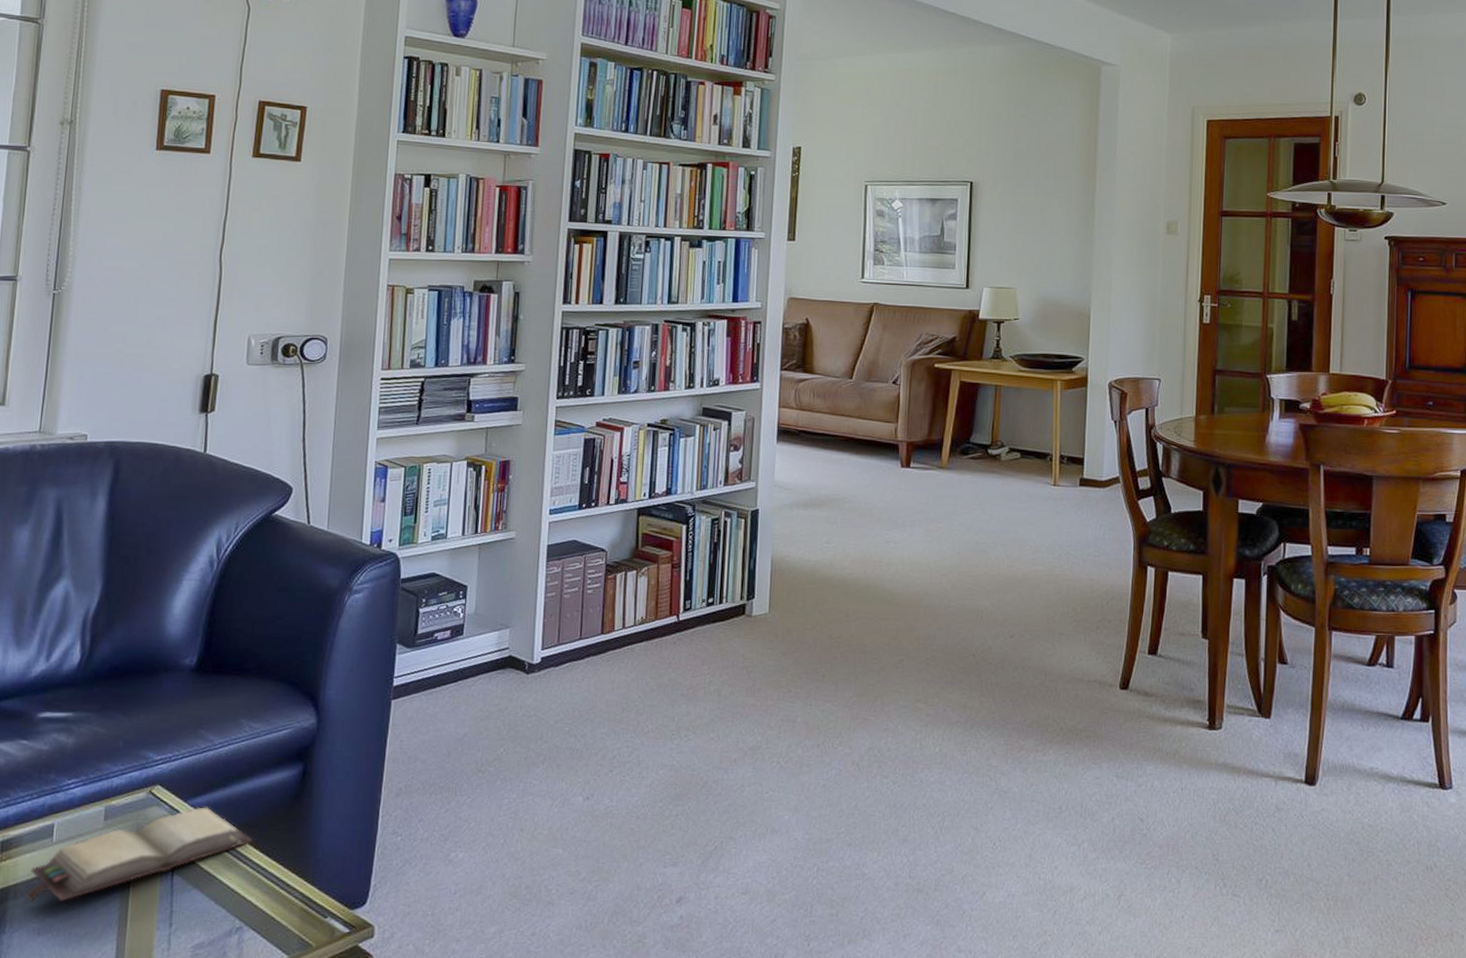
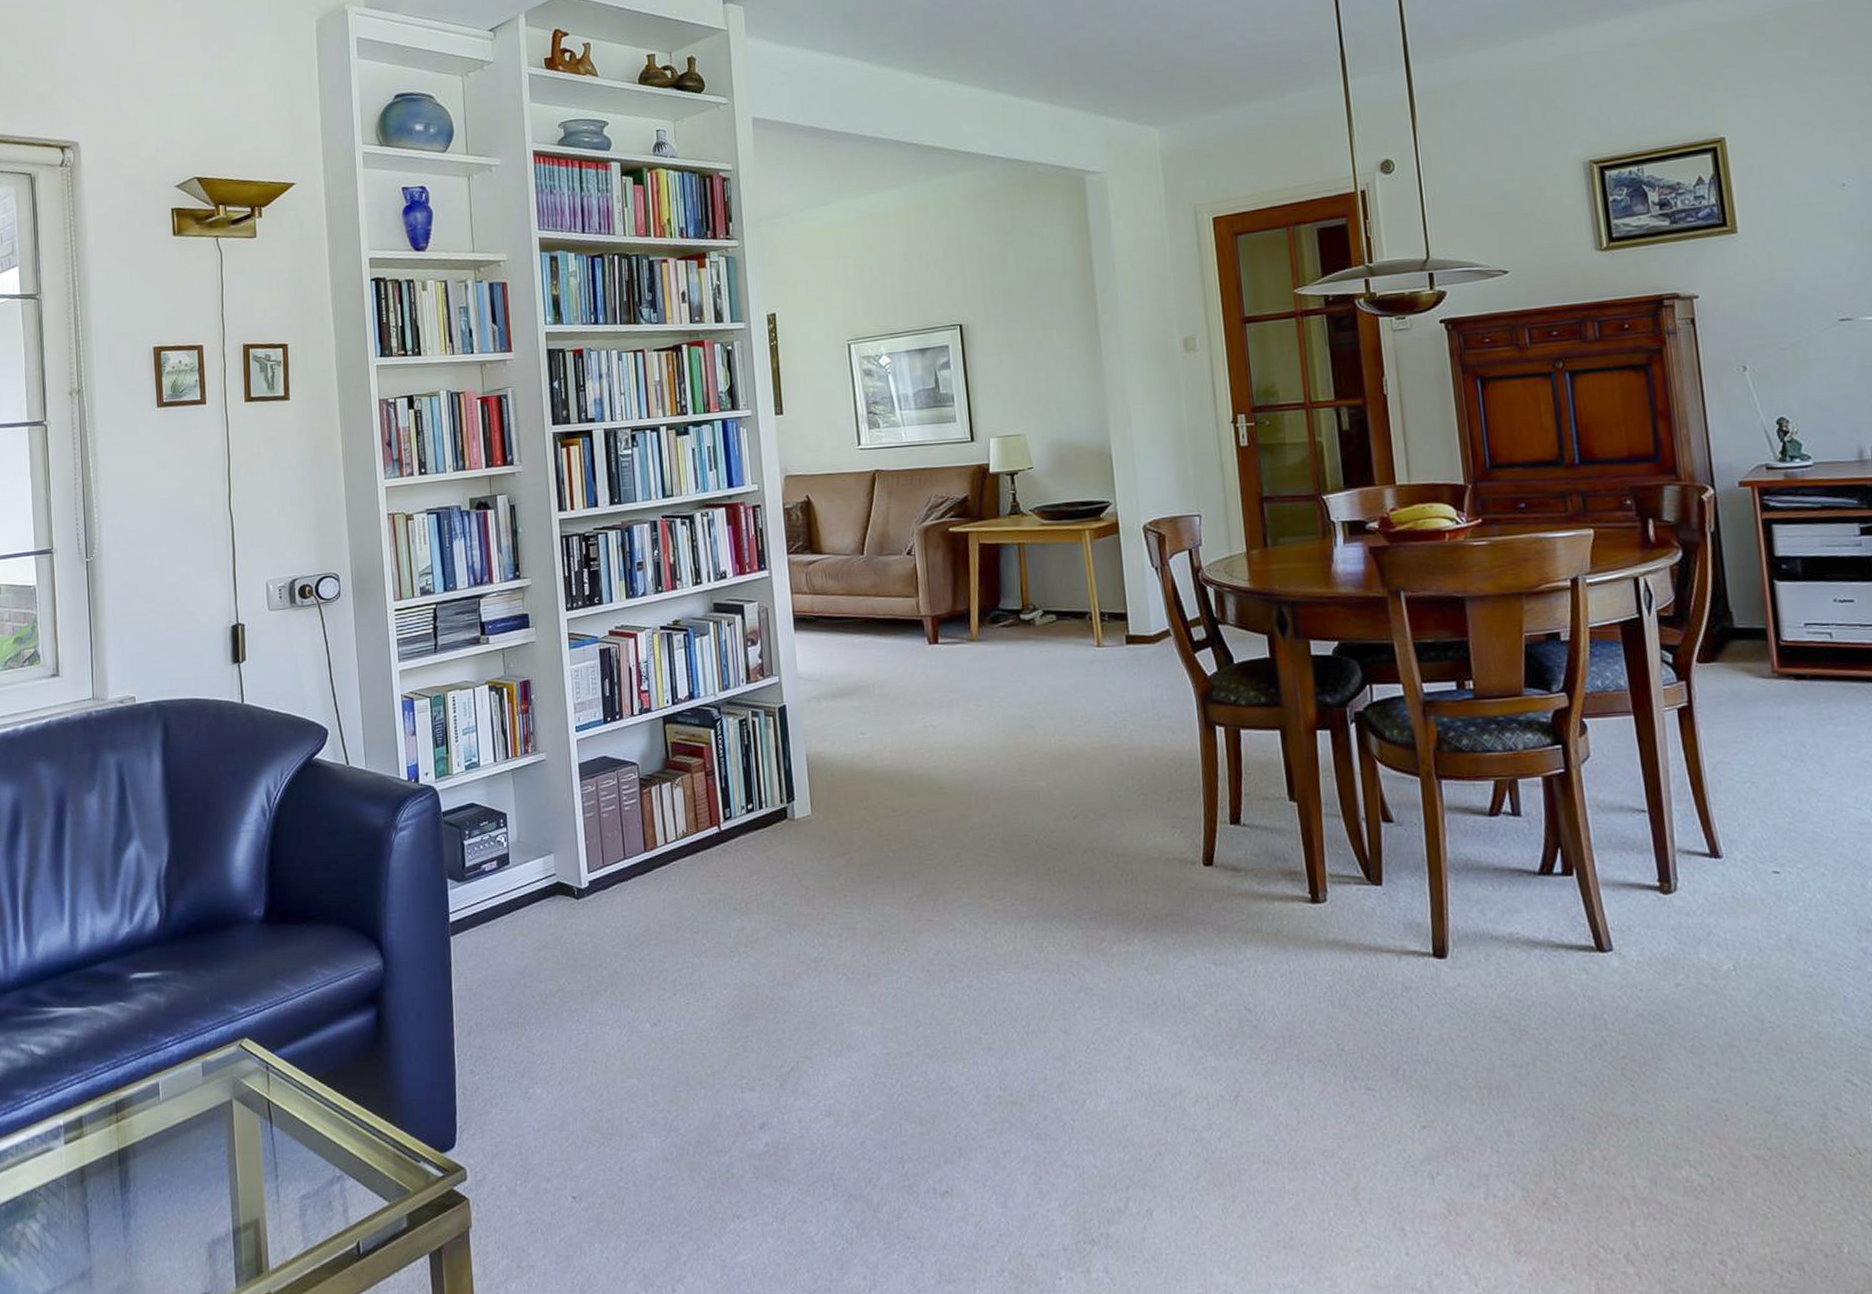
hardback book: present [25,807,253,901] -> none [143,1057,340,1160]

